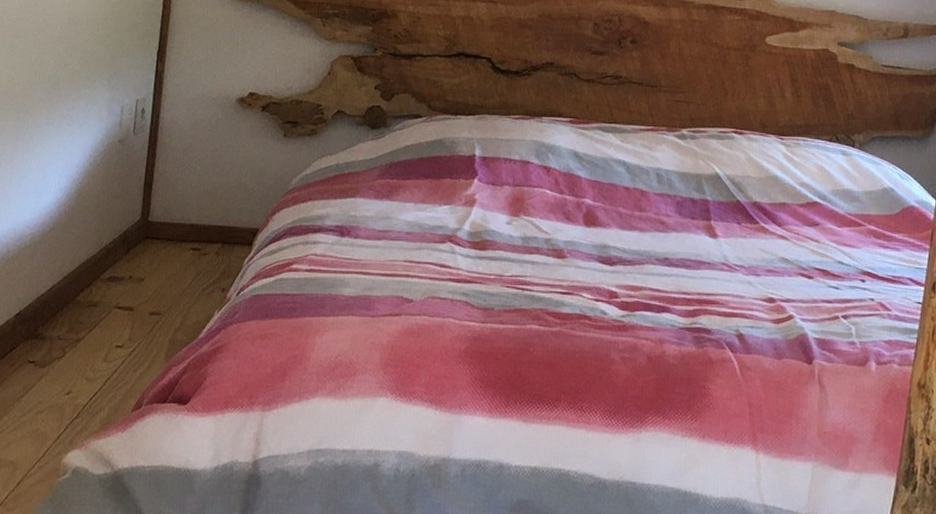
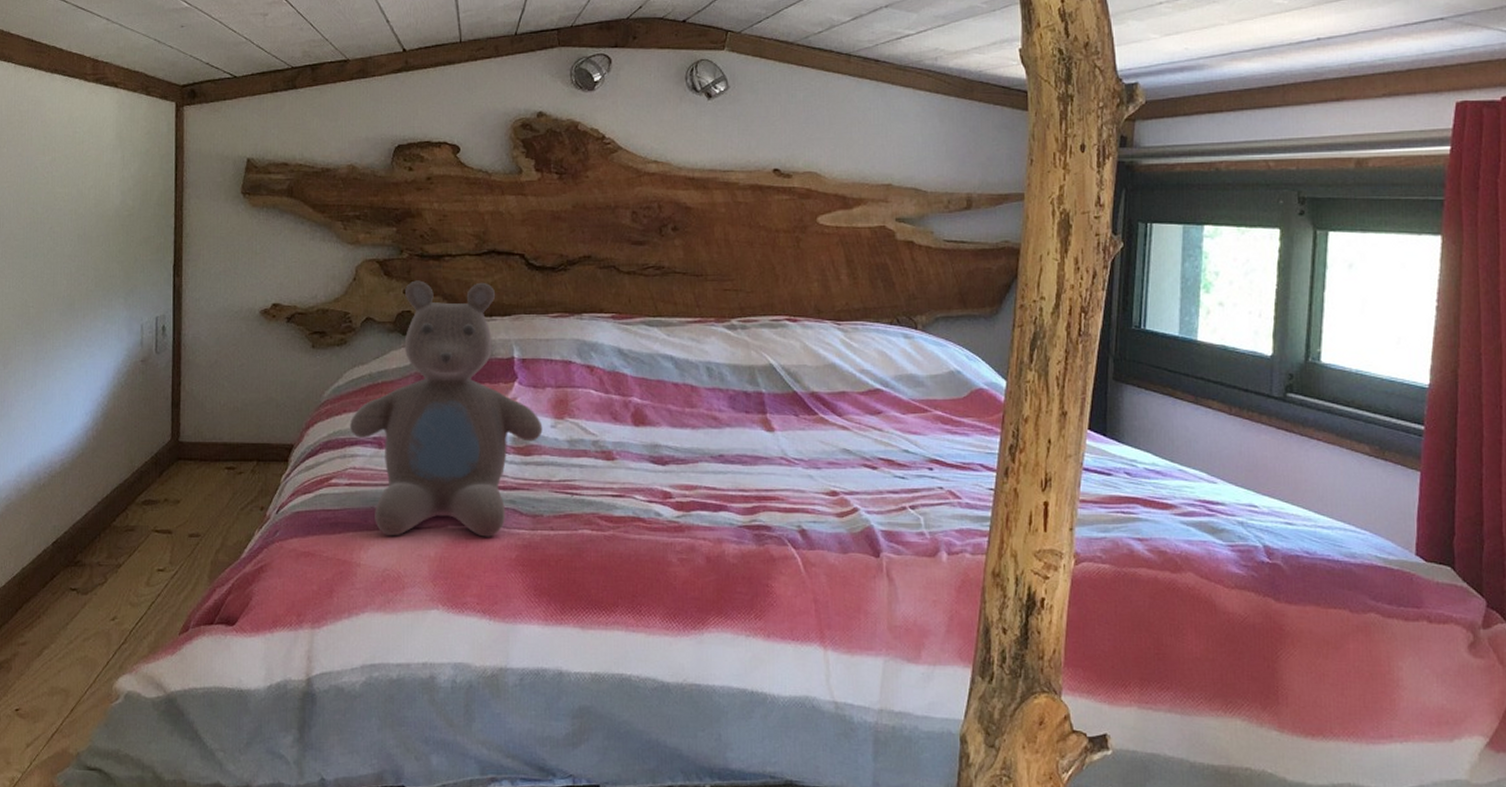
stuffed animal: none [313,77,499,328] -> present [349,280,543,537]

